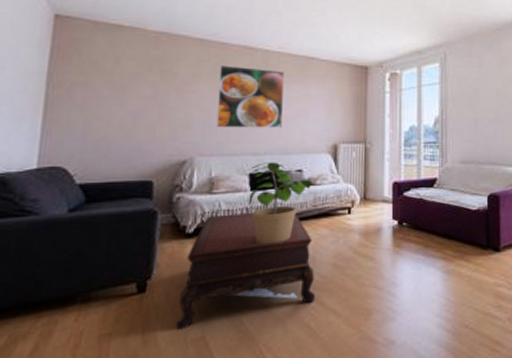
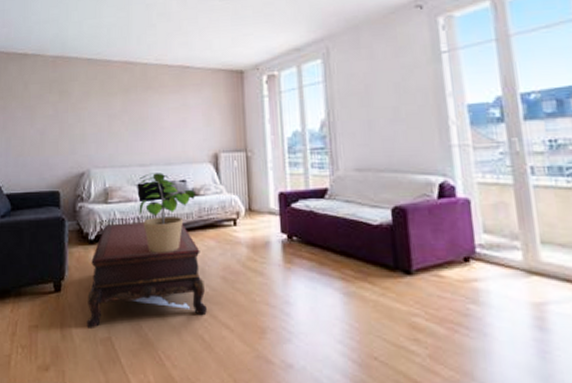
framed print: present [216,65,284,128] -> none [106,81,164,142]

